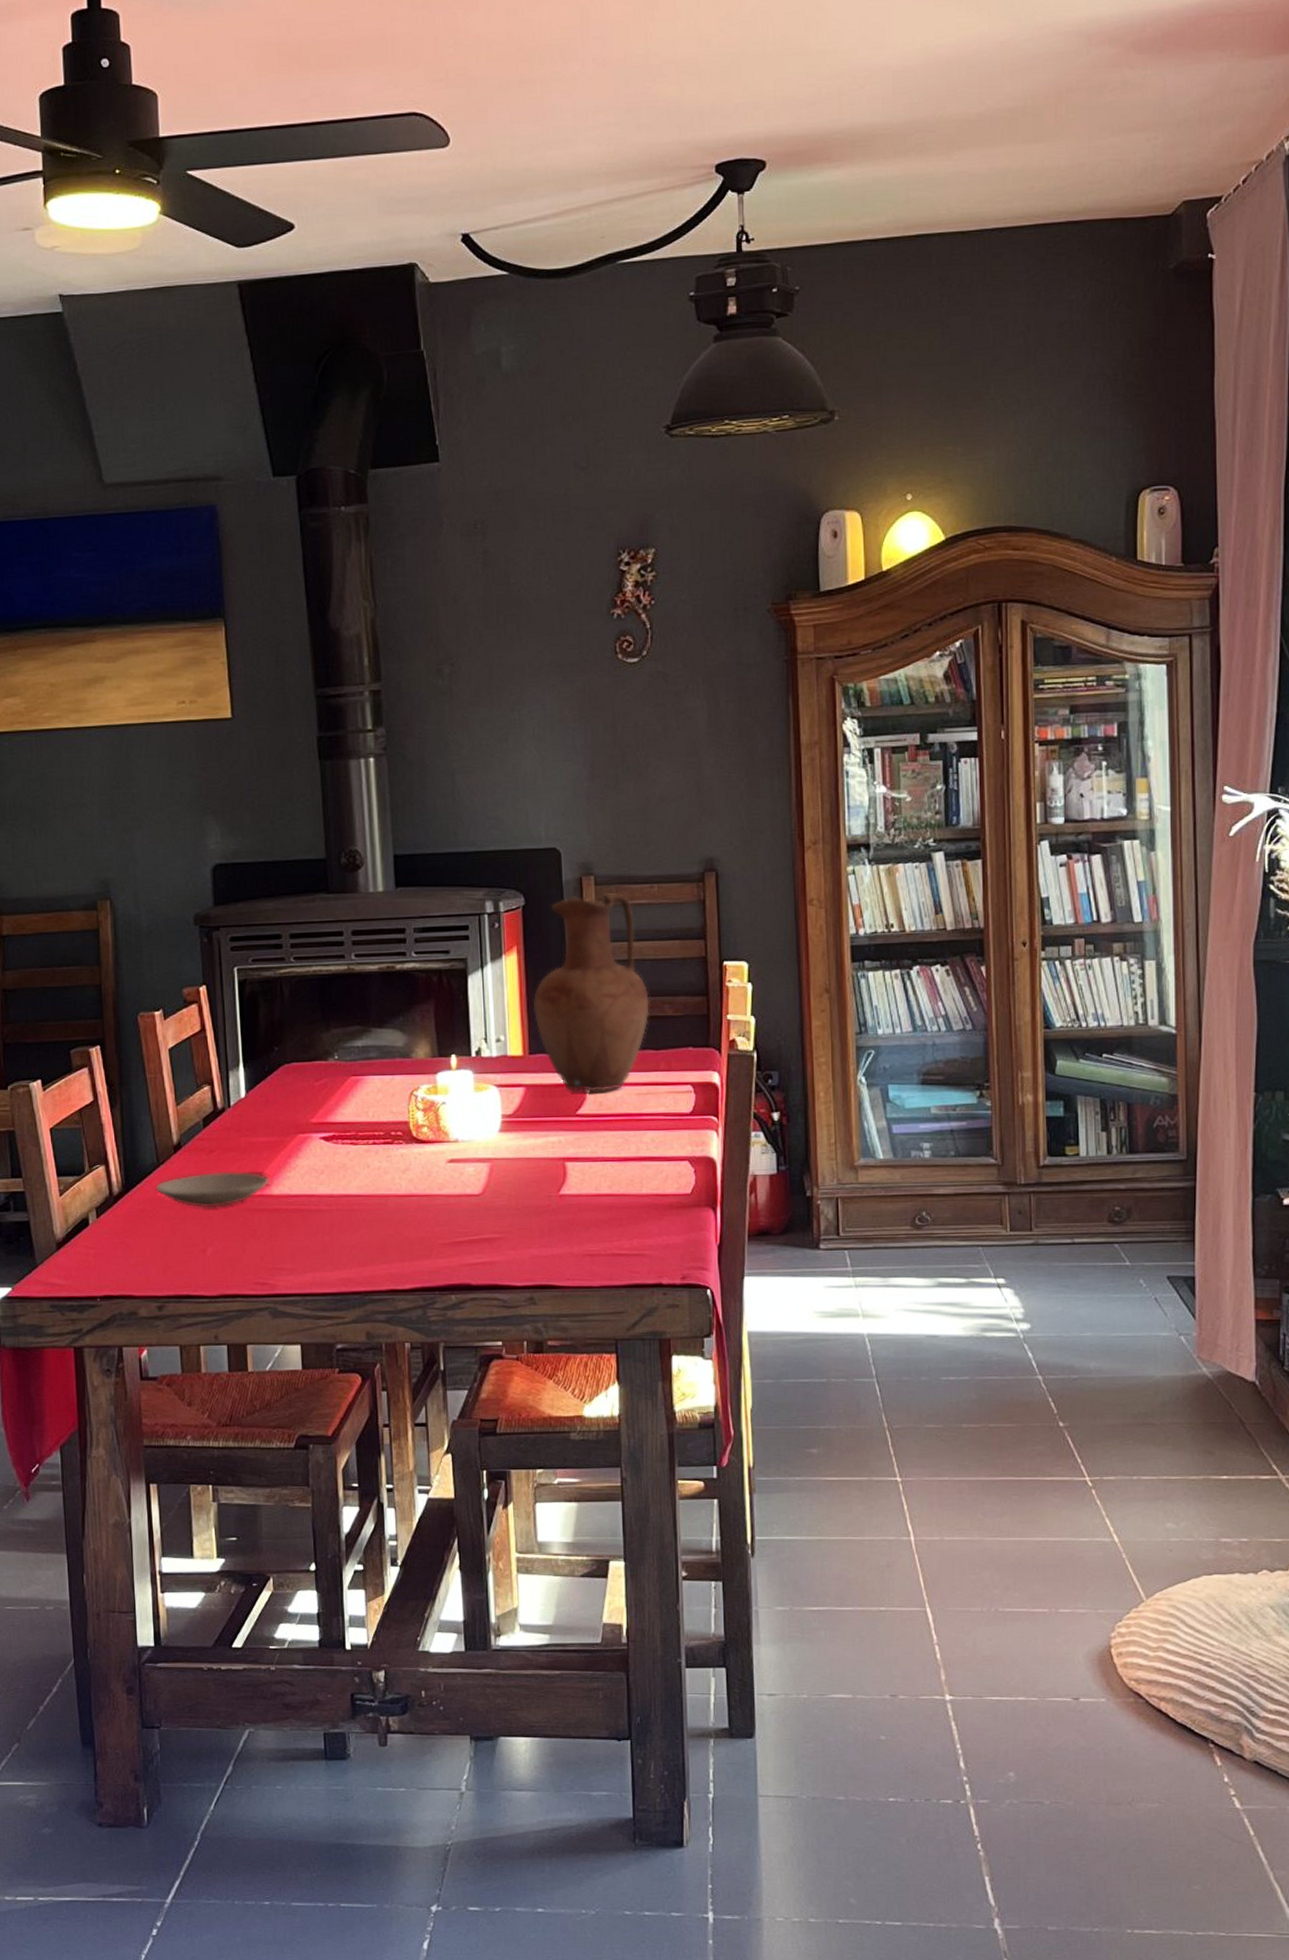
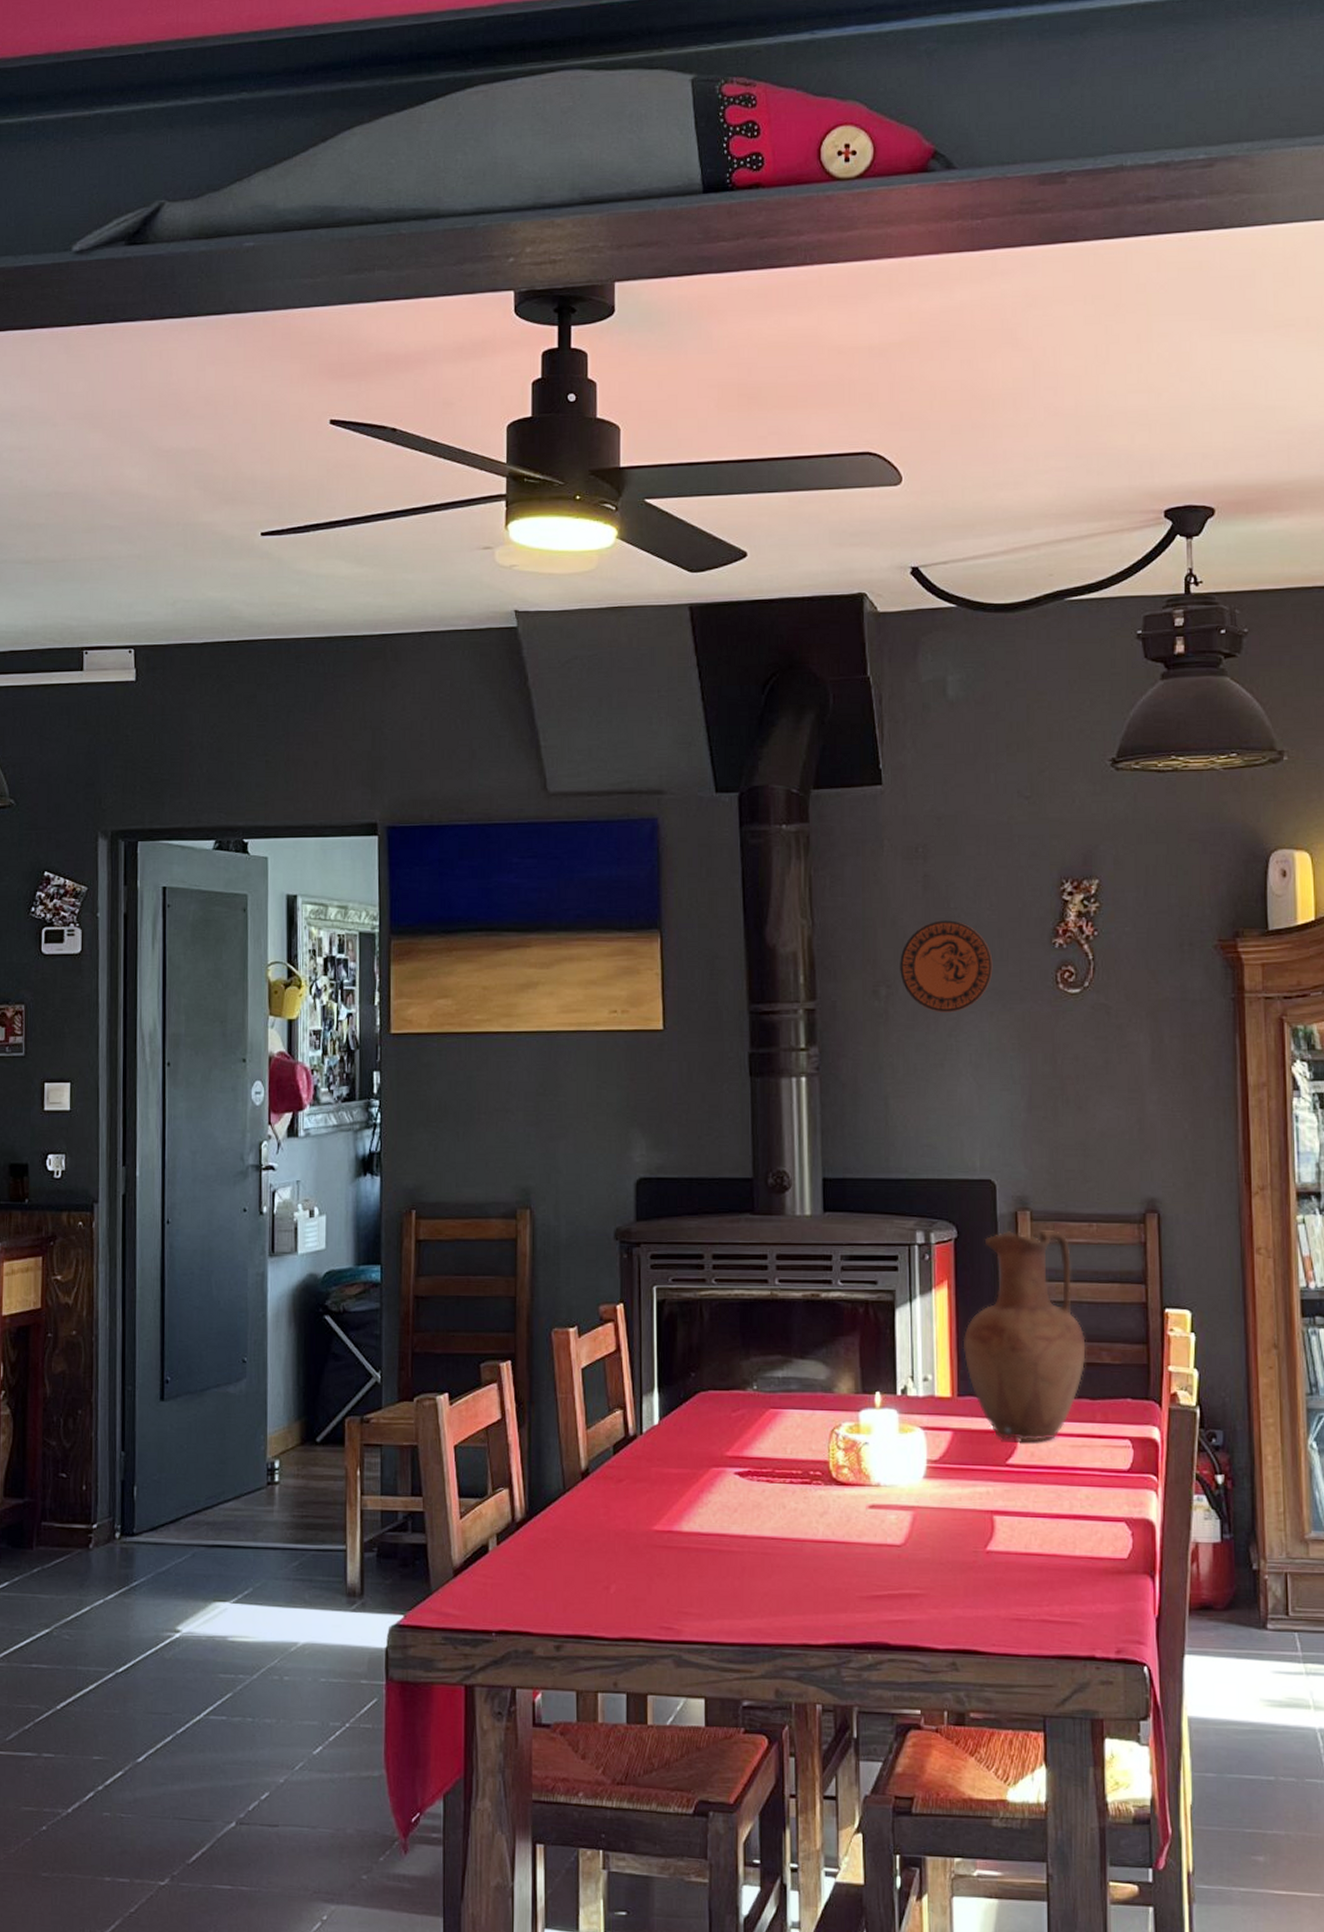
plate: present [155,1171,270,1208] -> none [559,1503,680,1542]
decorative plate: none [462,596,553,688] -> present [900,920,993,1012]

